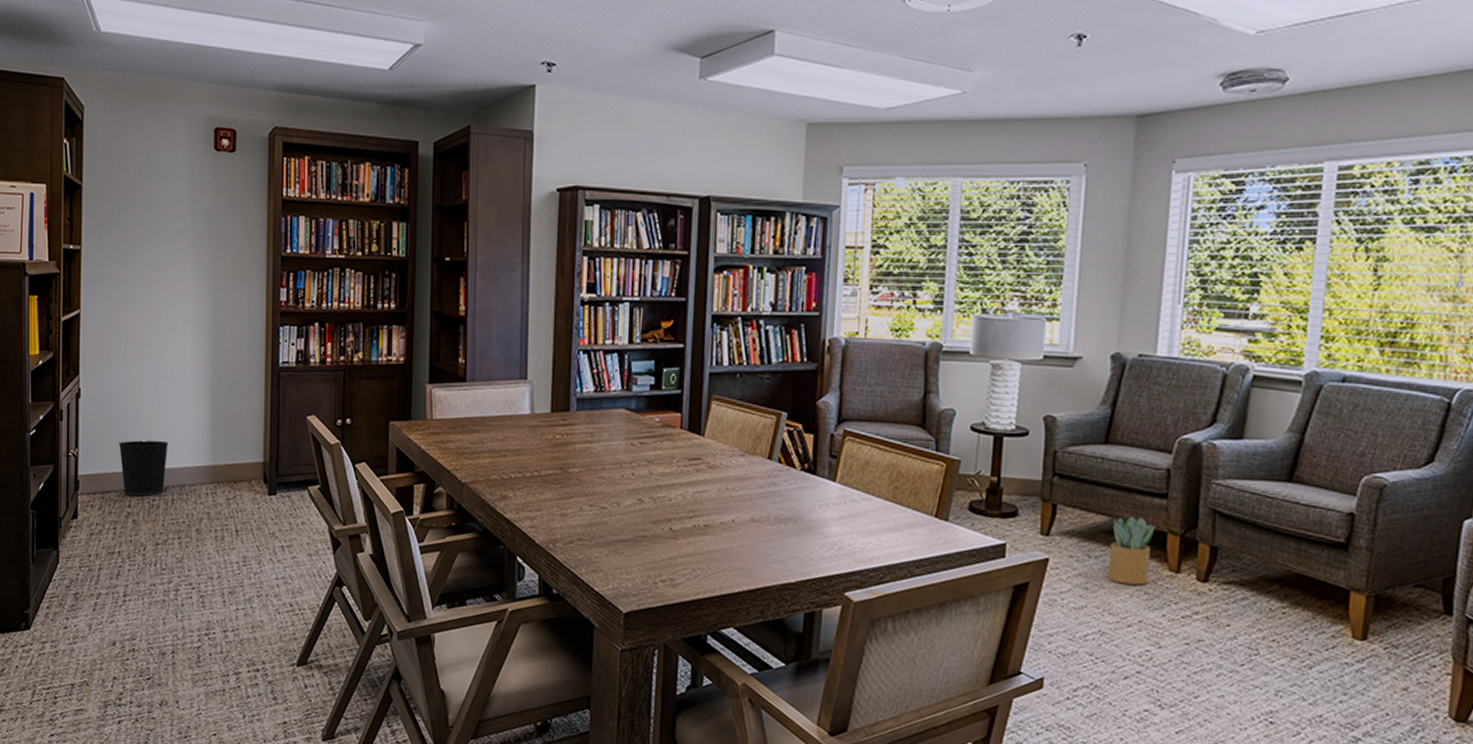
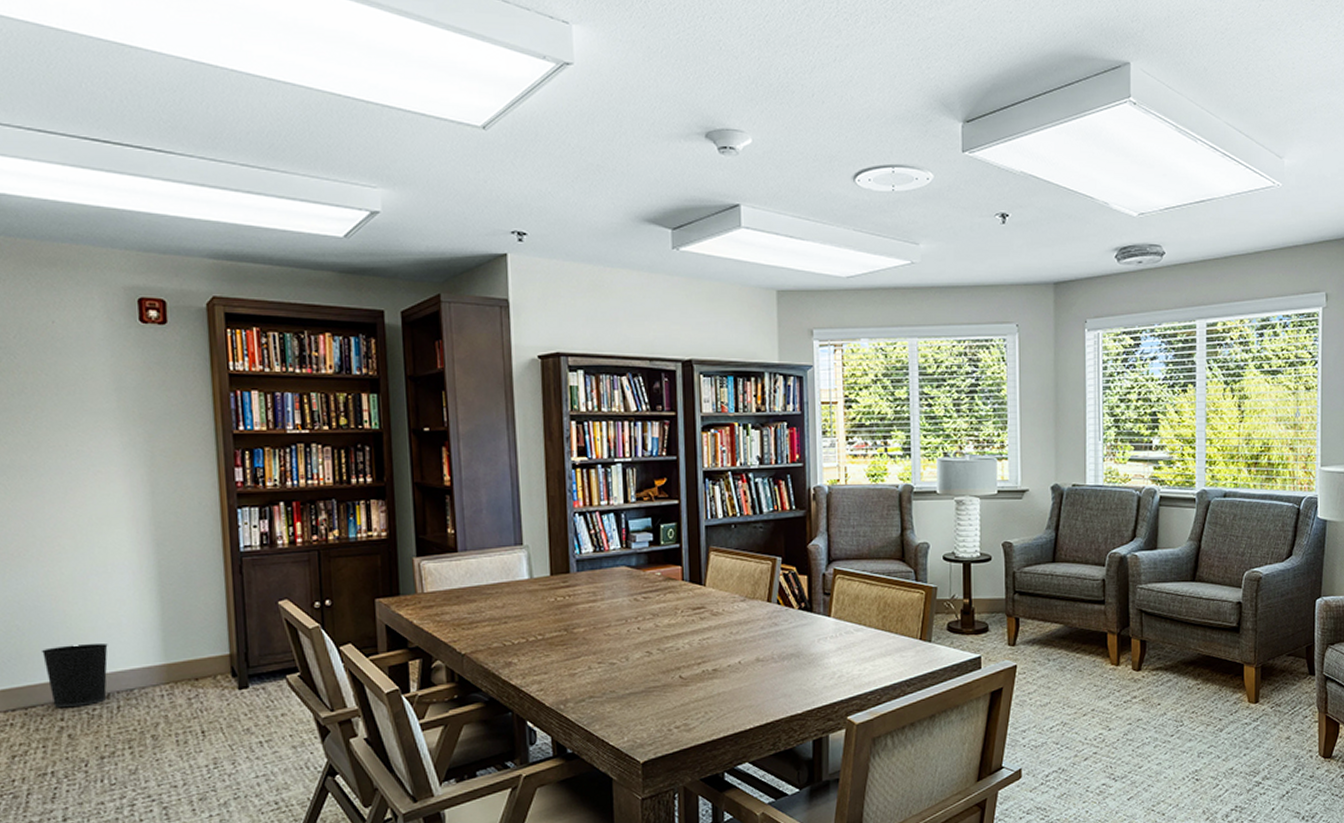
potted plant: present [1107,517,1155,585] -> none [1064,622,1098,680]

